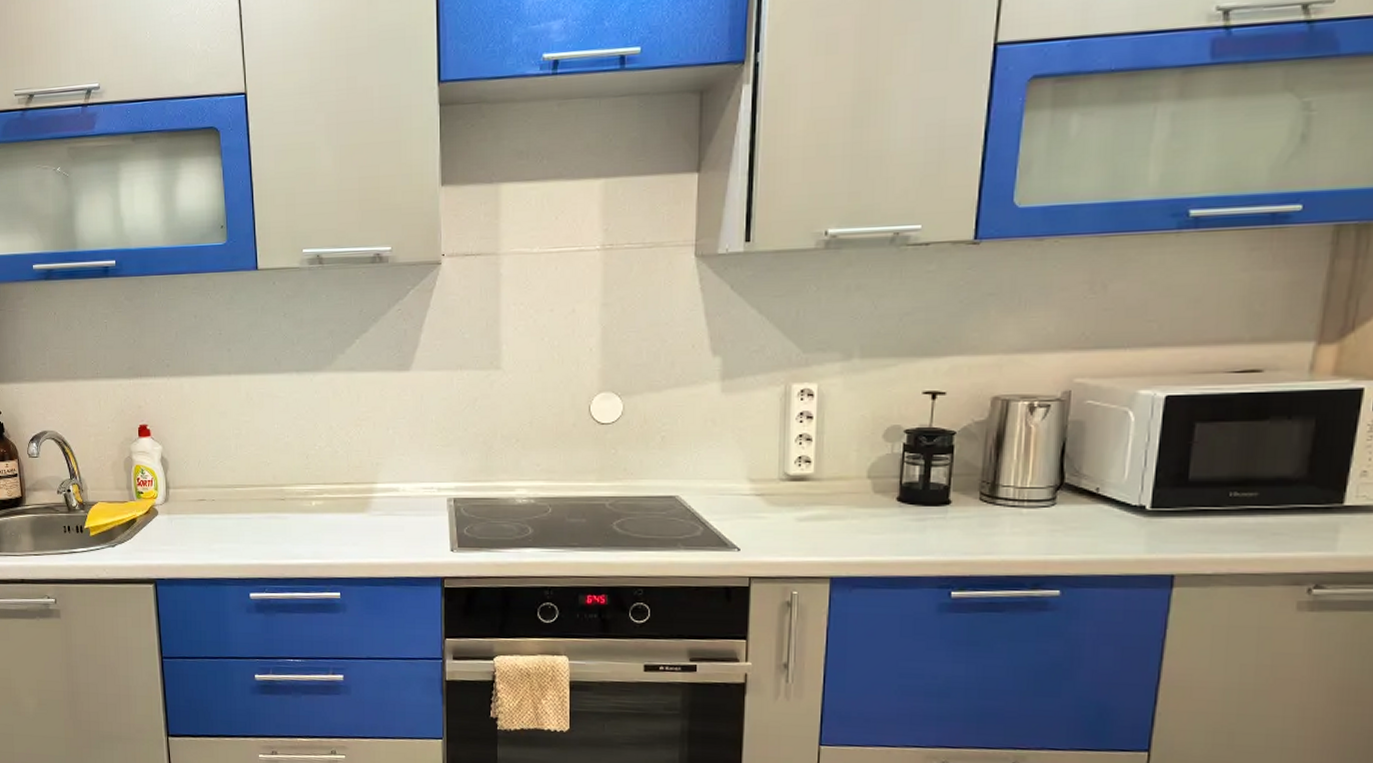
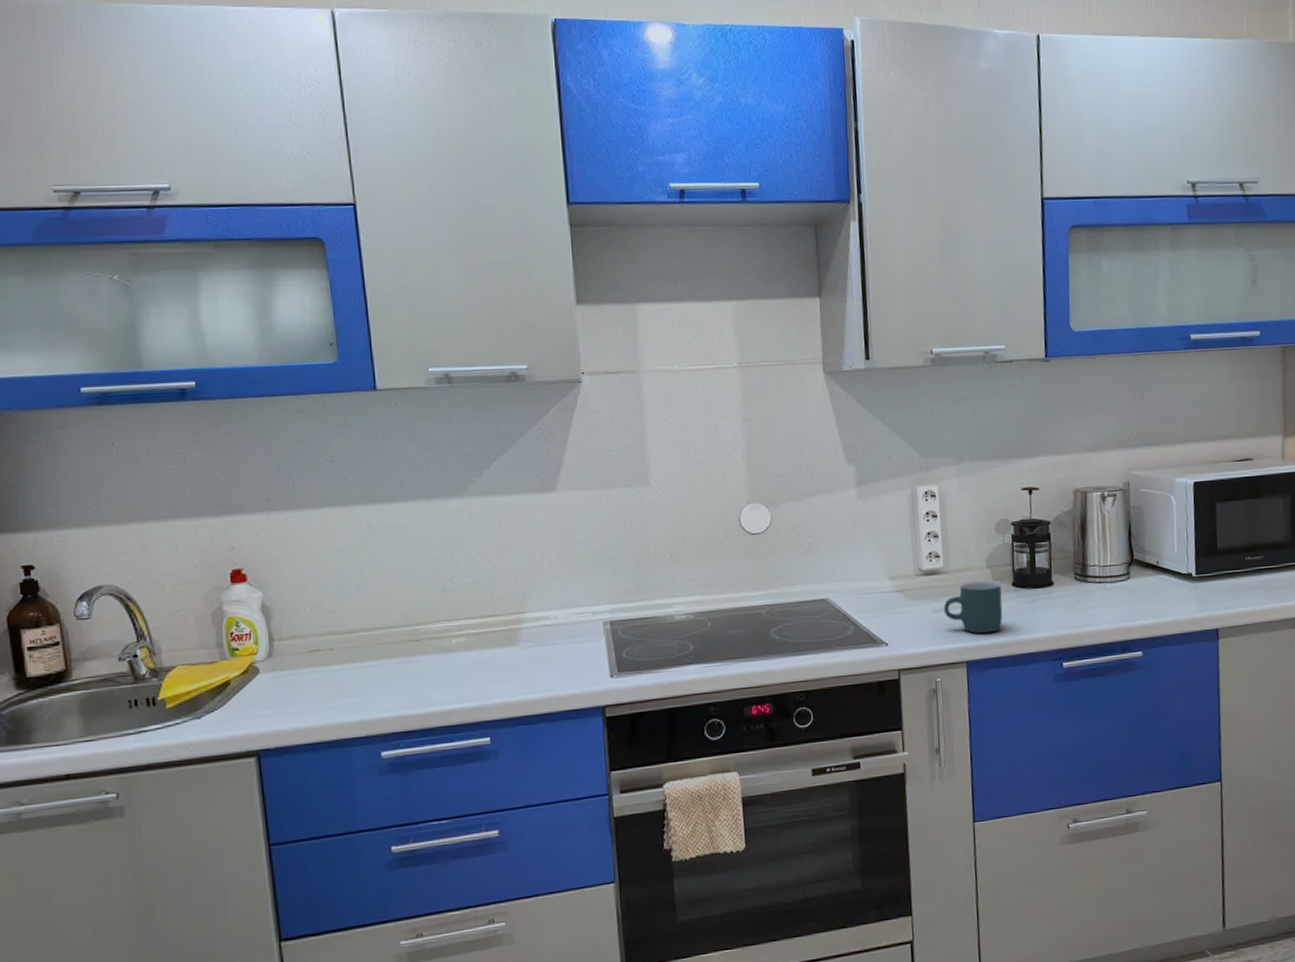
mug: none [809,492,883,550] -> present [943,581,1003,634]

